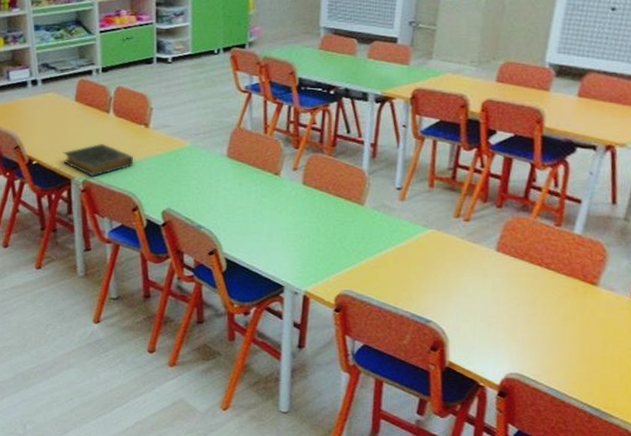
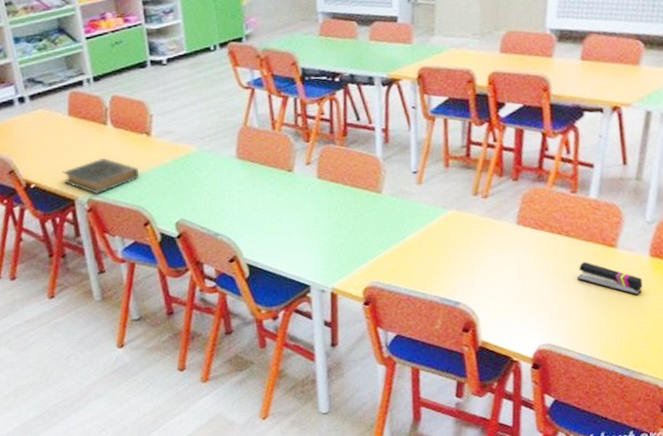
stapler: none [553,295,622,337] -> present [577,261,643,296]

